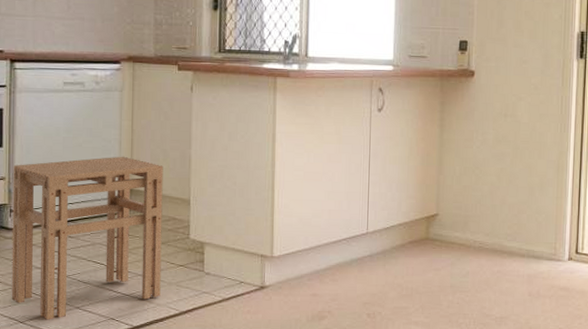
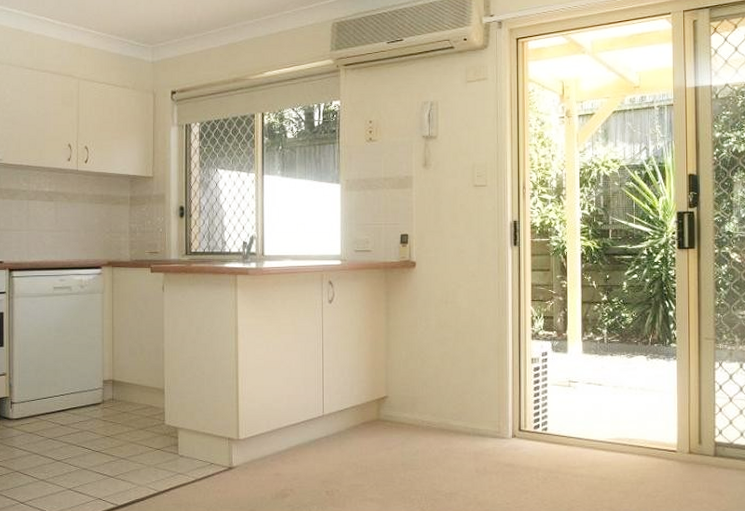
stool: present [11,156,163,320] -> none [13,351,141,501]

